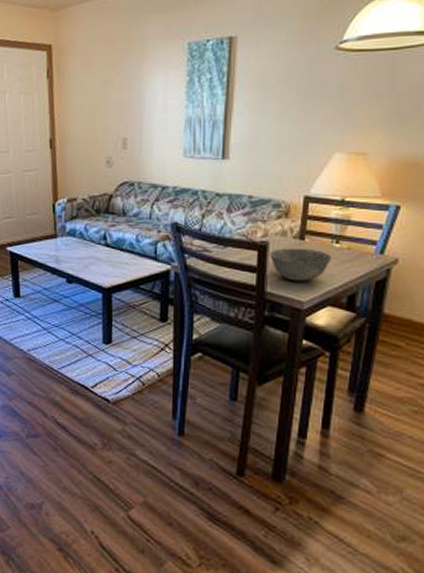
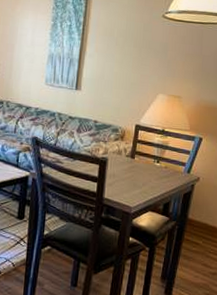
bowl: present [270,248,333,282] -> none [108,164,154,191]

